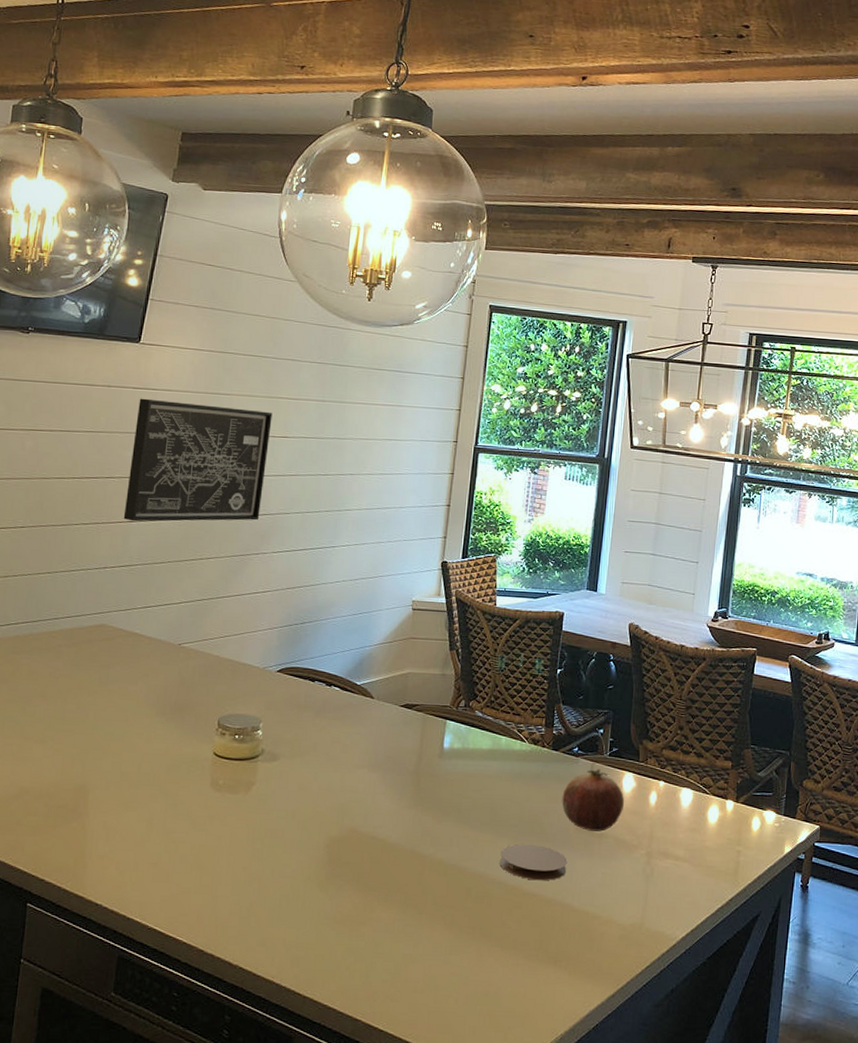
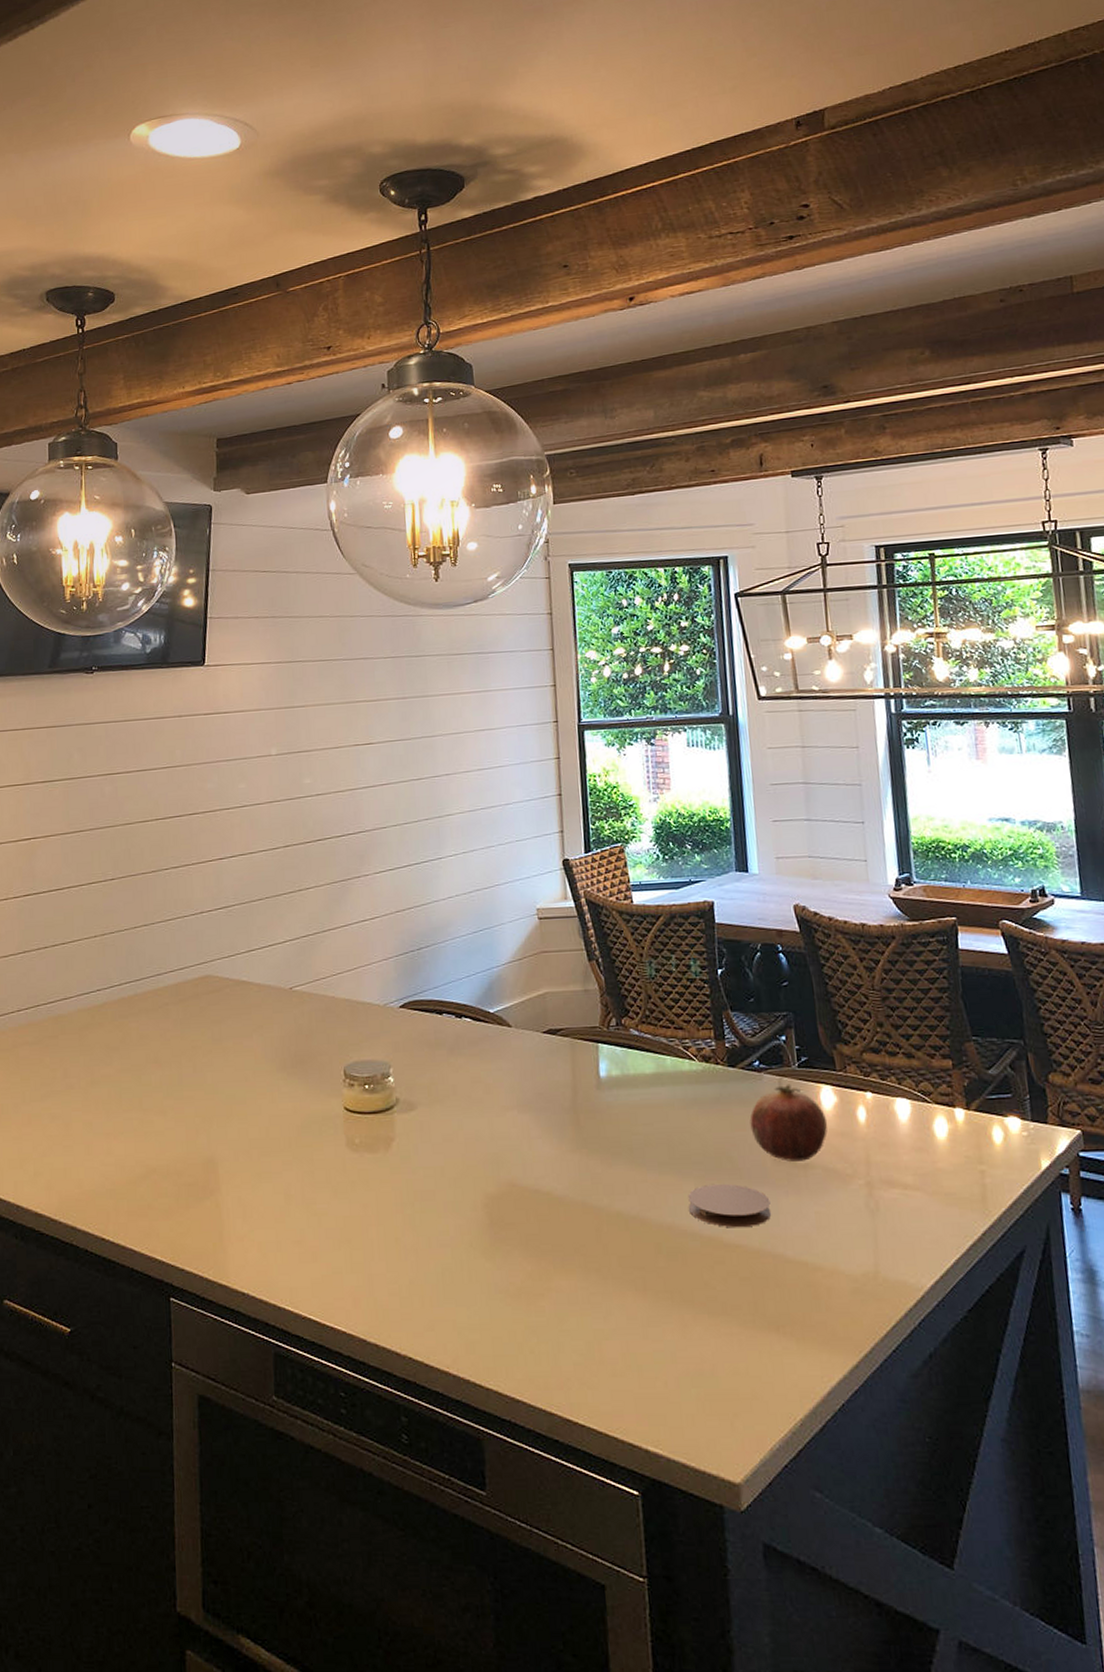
wall art: present [123,398,273,522] -> none [212,718,355,858]

